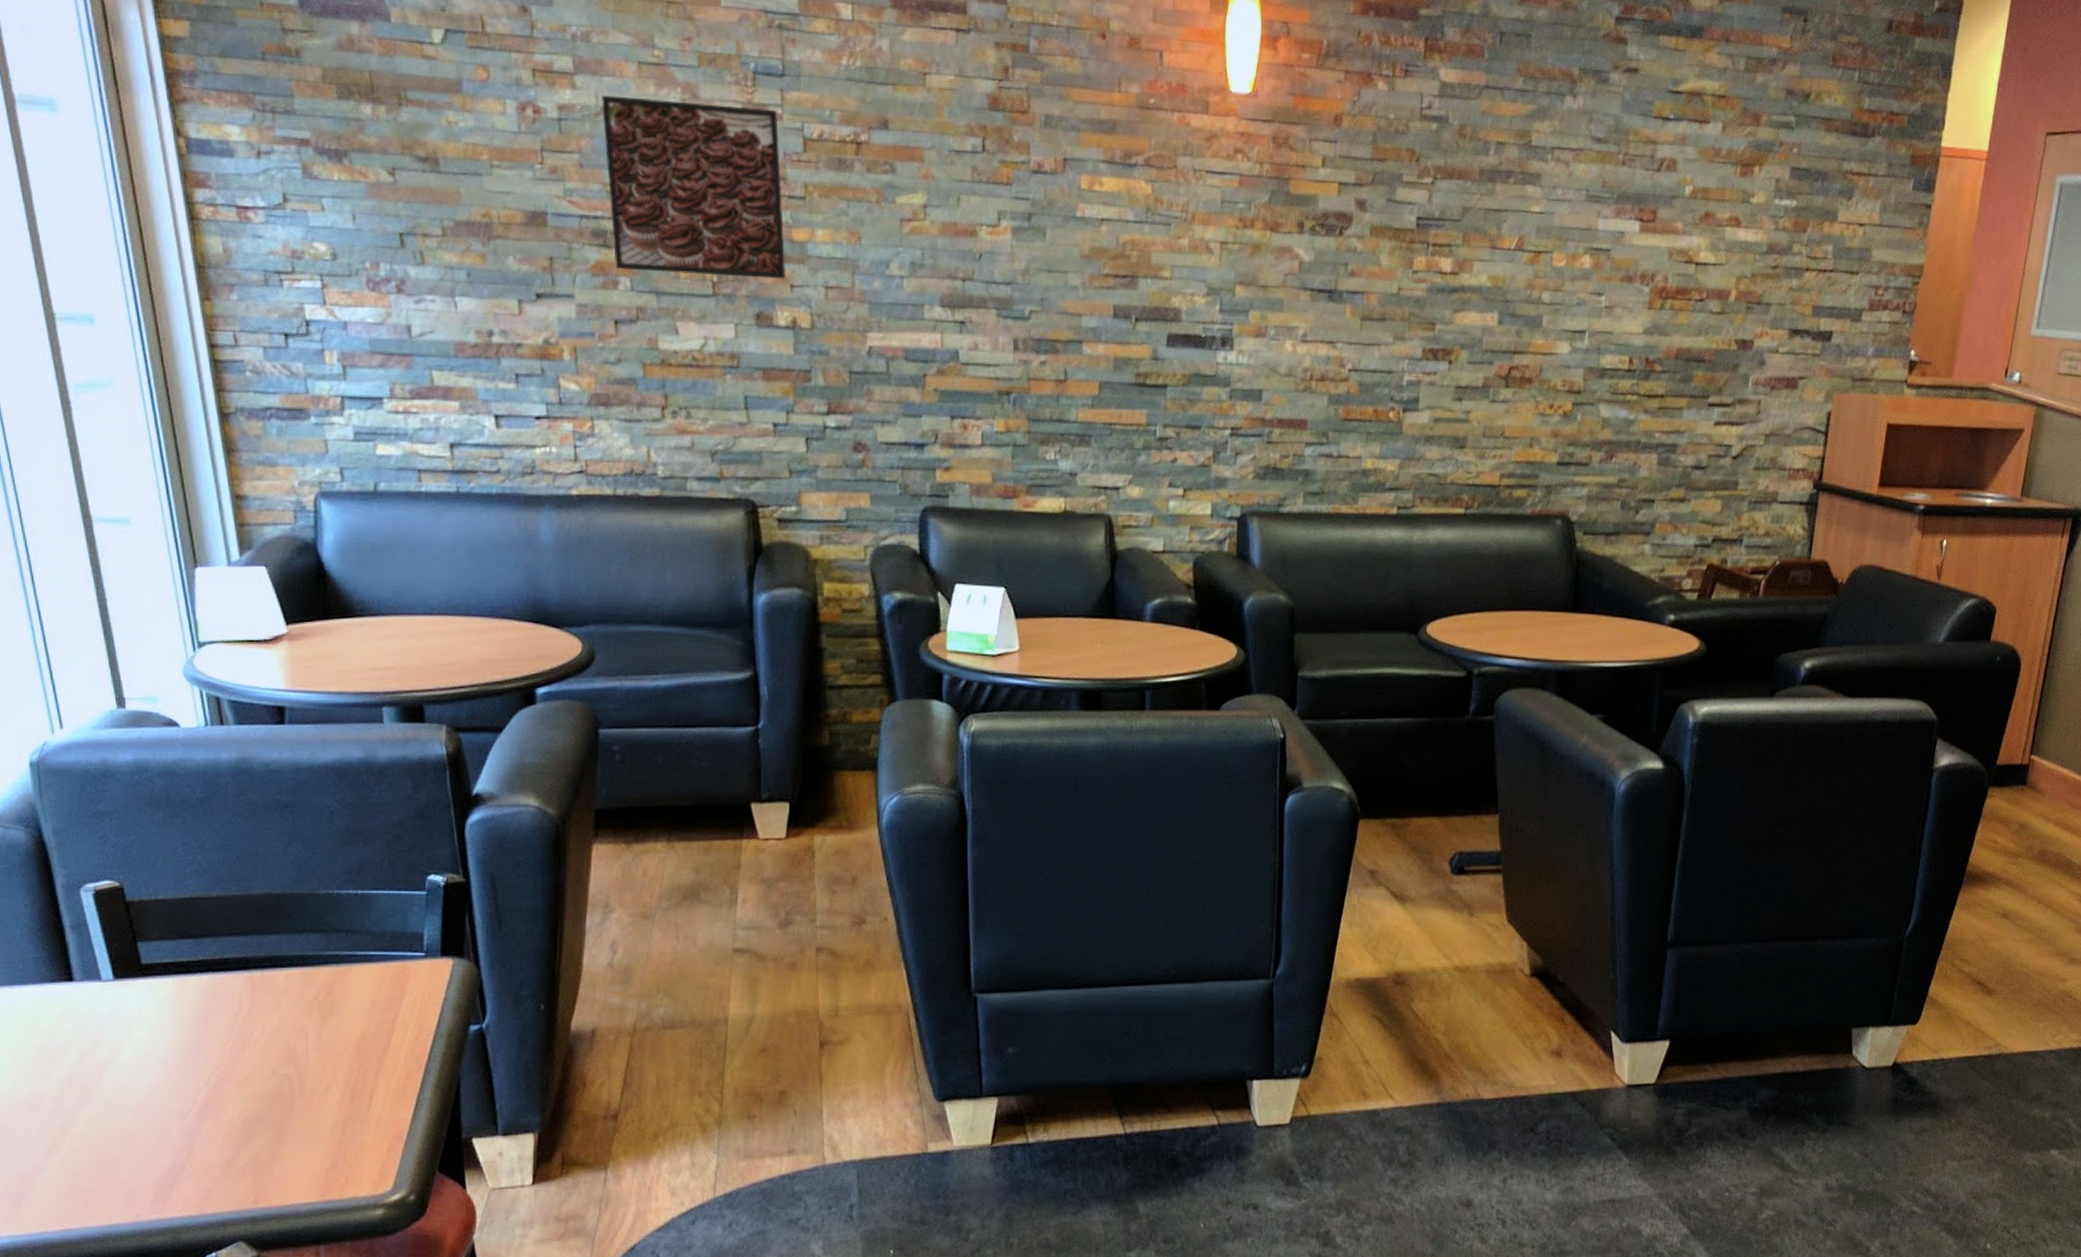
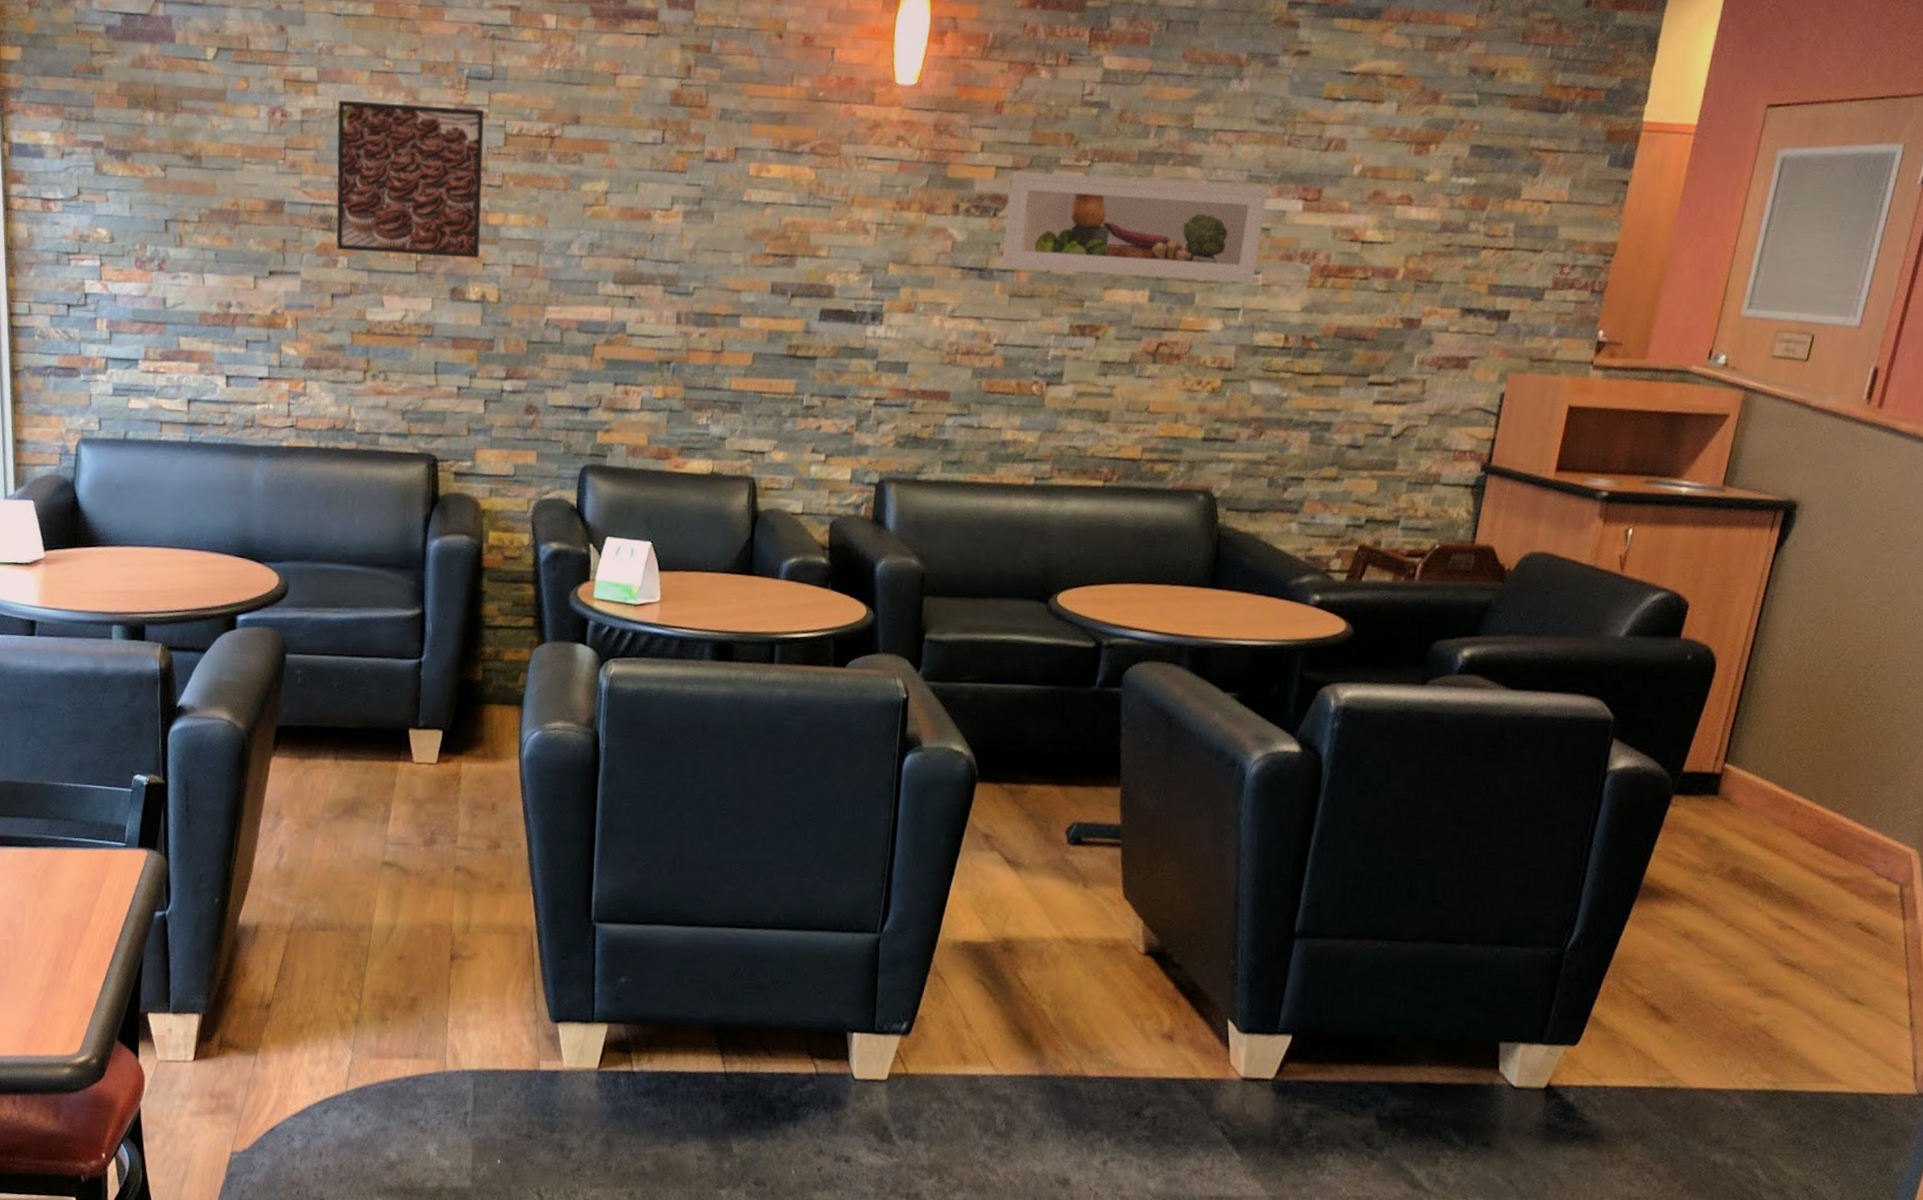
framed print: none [1351,188,1606,305] -> present [1001,171,1268,283]

